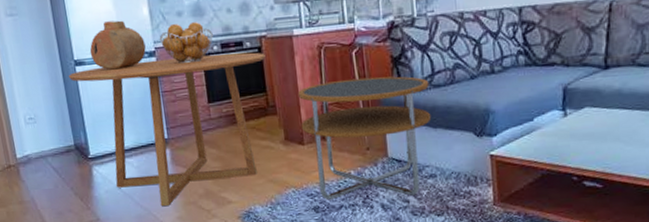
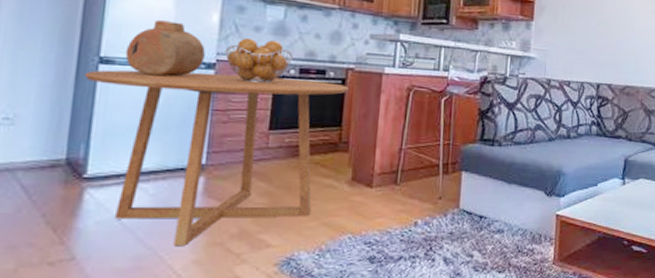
side table: present [297,76,432,199] -> none [373,125,511,250]

